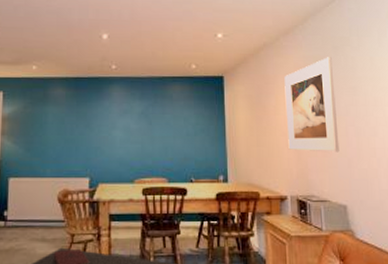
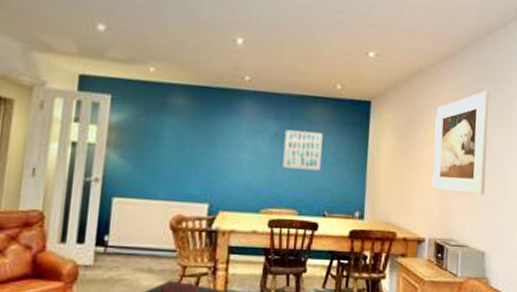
wall art: none [150,108,184,142] -> present [282,129,323,171]

